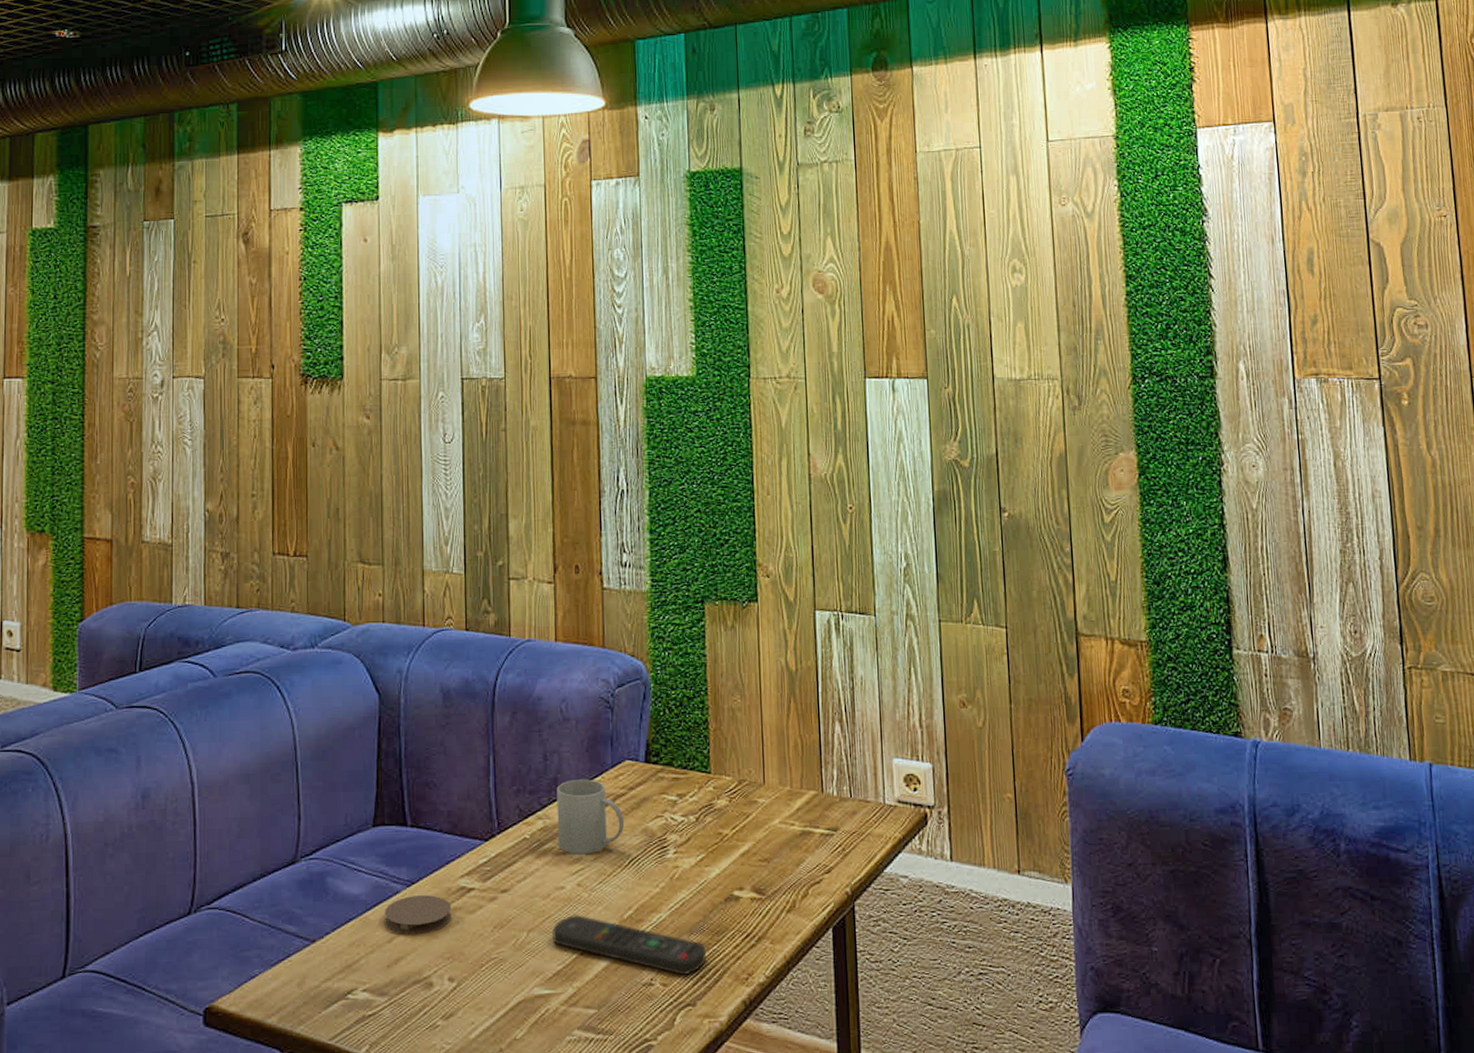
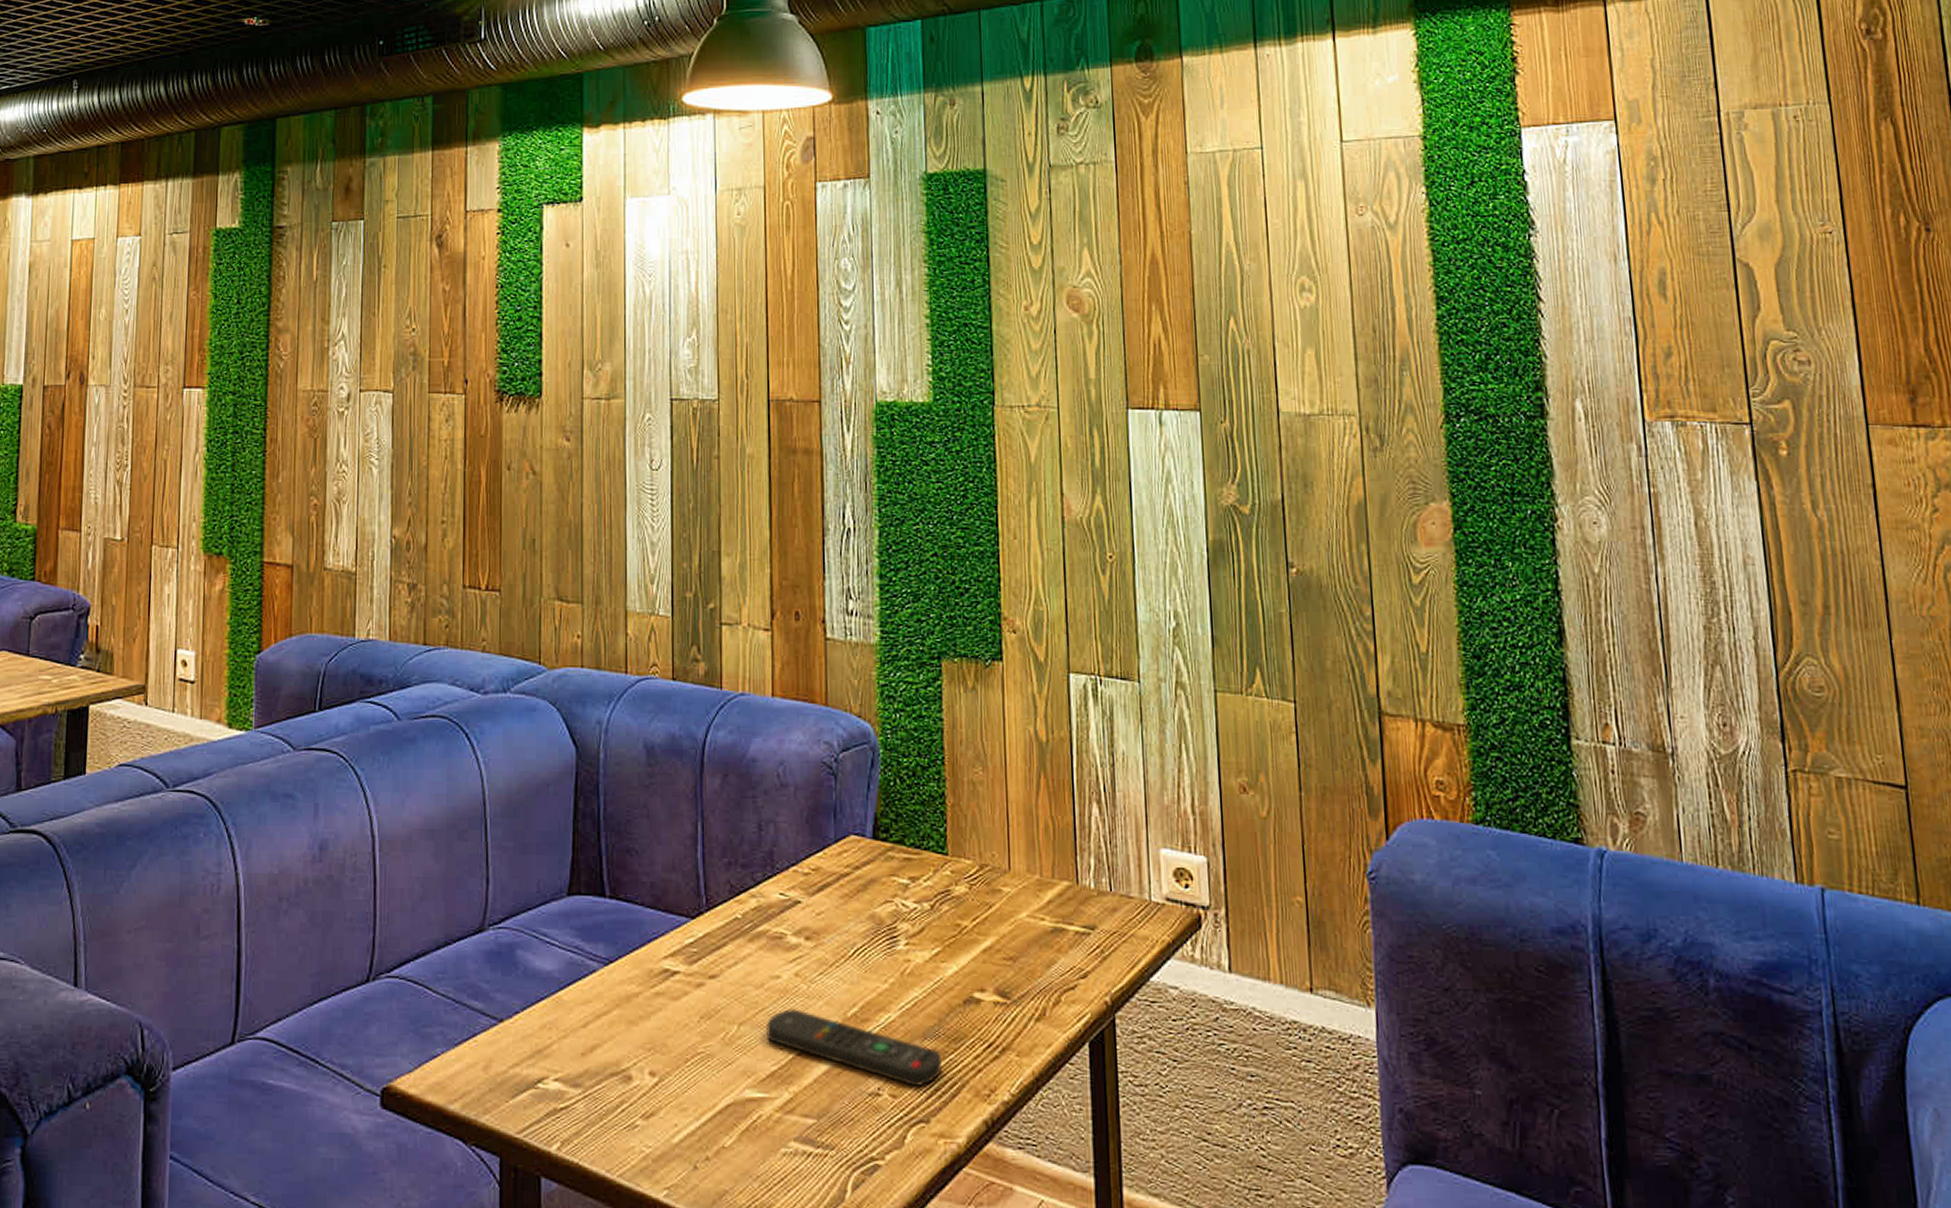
coaster: present [385,895,452,936] -> none [580,976,653,1021]
mug: present [556,779,625,855] -> none [772,854,849,941]

